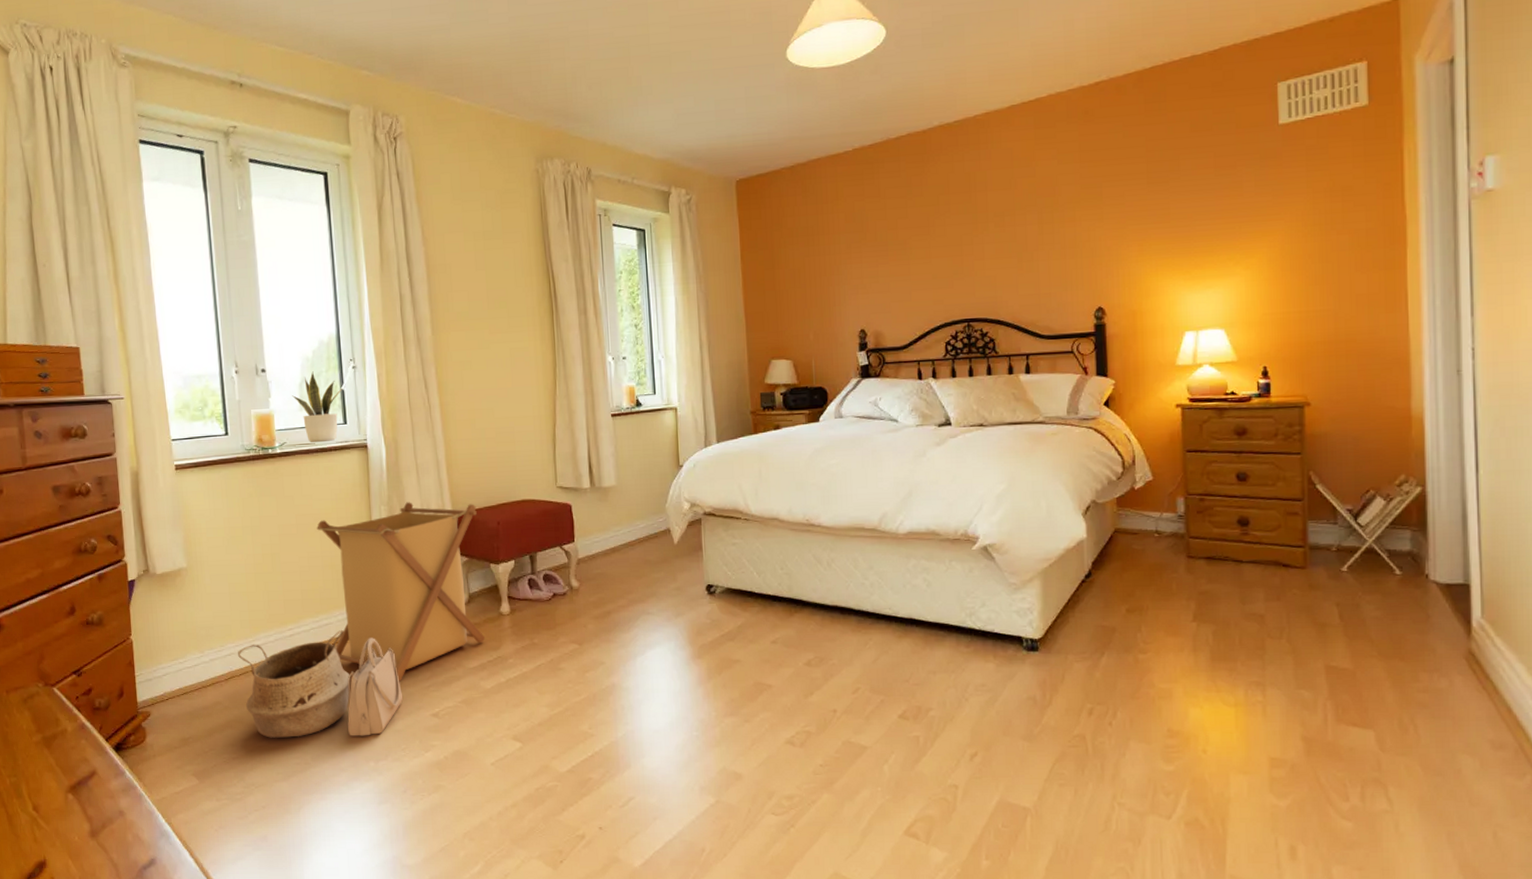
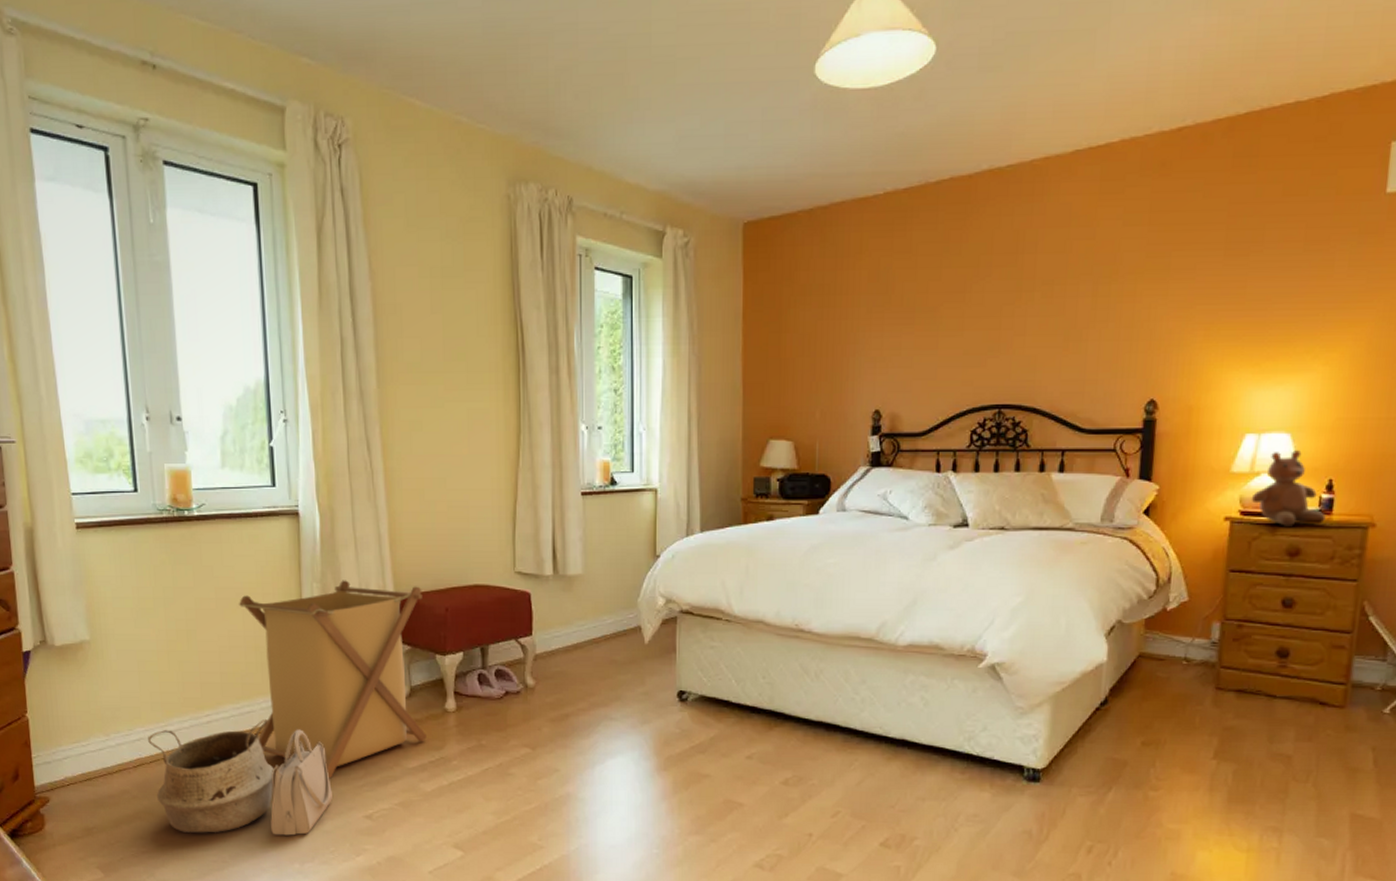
potted plant: present [292,371,344,443] -> none [212,423,273,507]
teddy bear: none [1197,343,1265,410] -> present [1251,450,1326,526]

